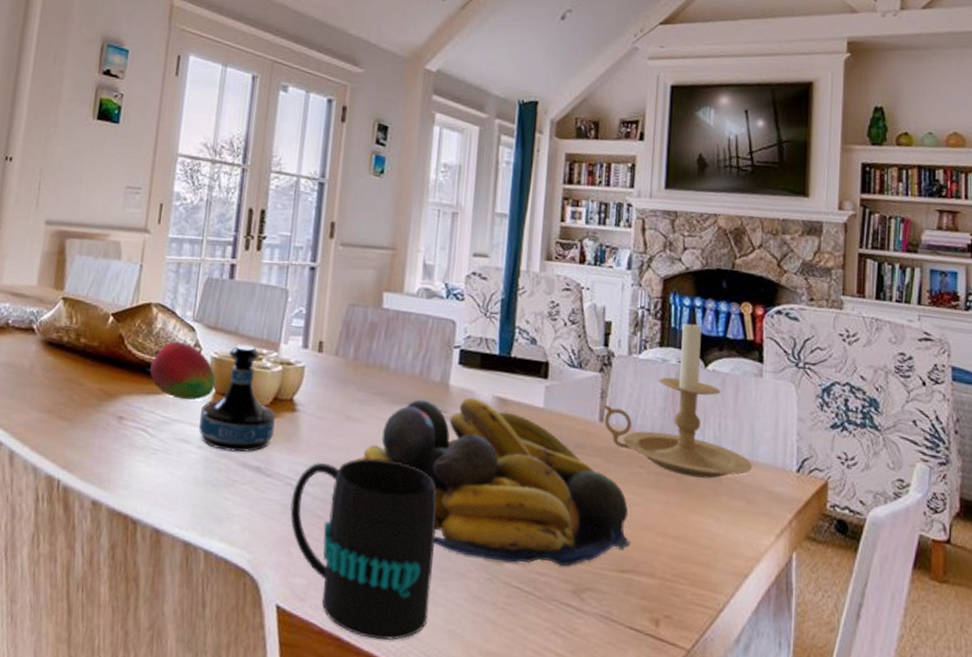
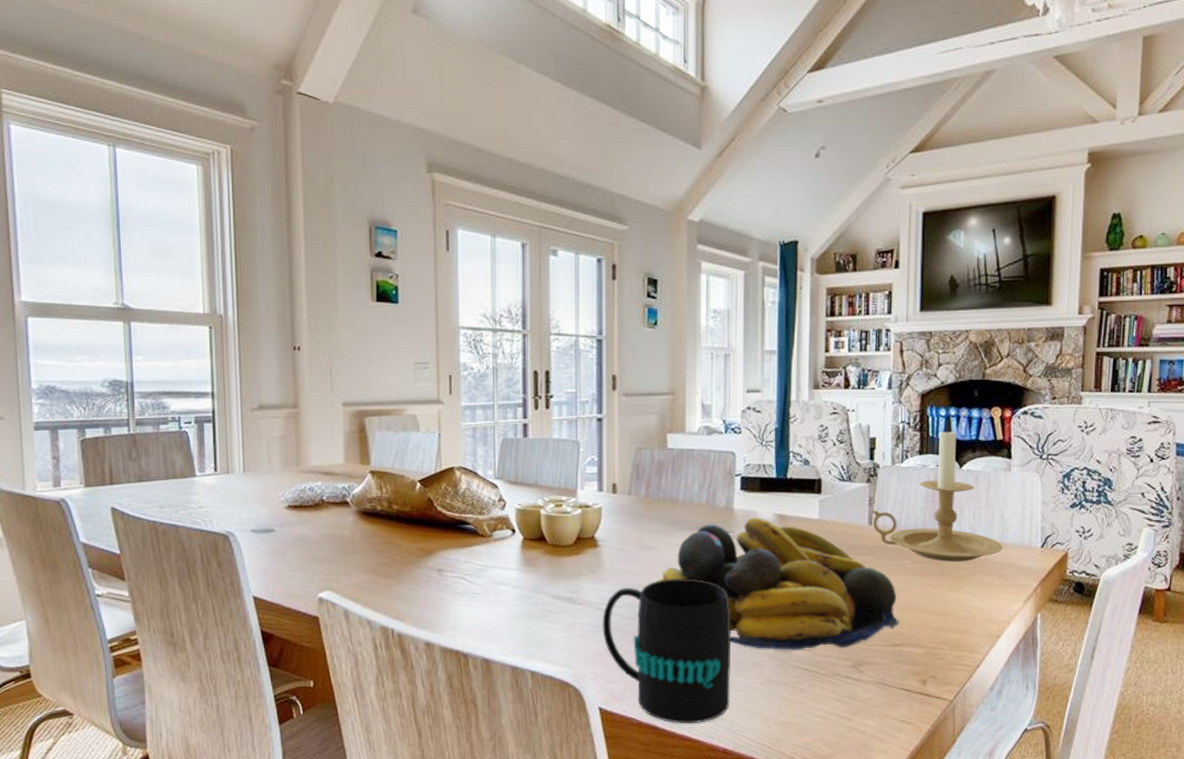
fruit: present [150,341,216,400] -> none [461,498,522,548]
tequila bottle: present [199,344,275,453] -> none [512,494,581,587]

